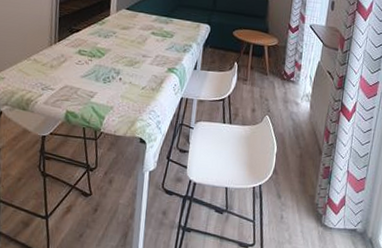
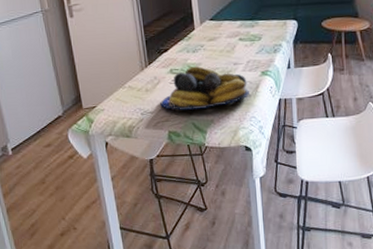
fruit bowl: none [63,51,154,95] -> present [160,66,250,110]

